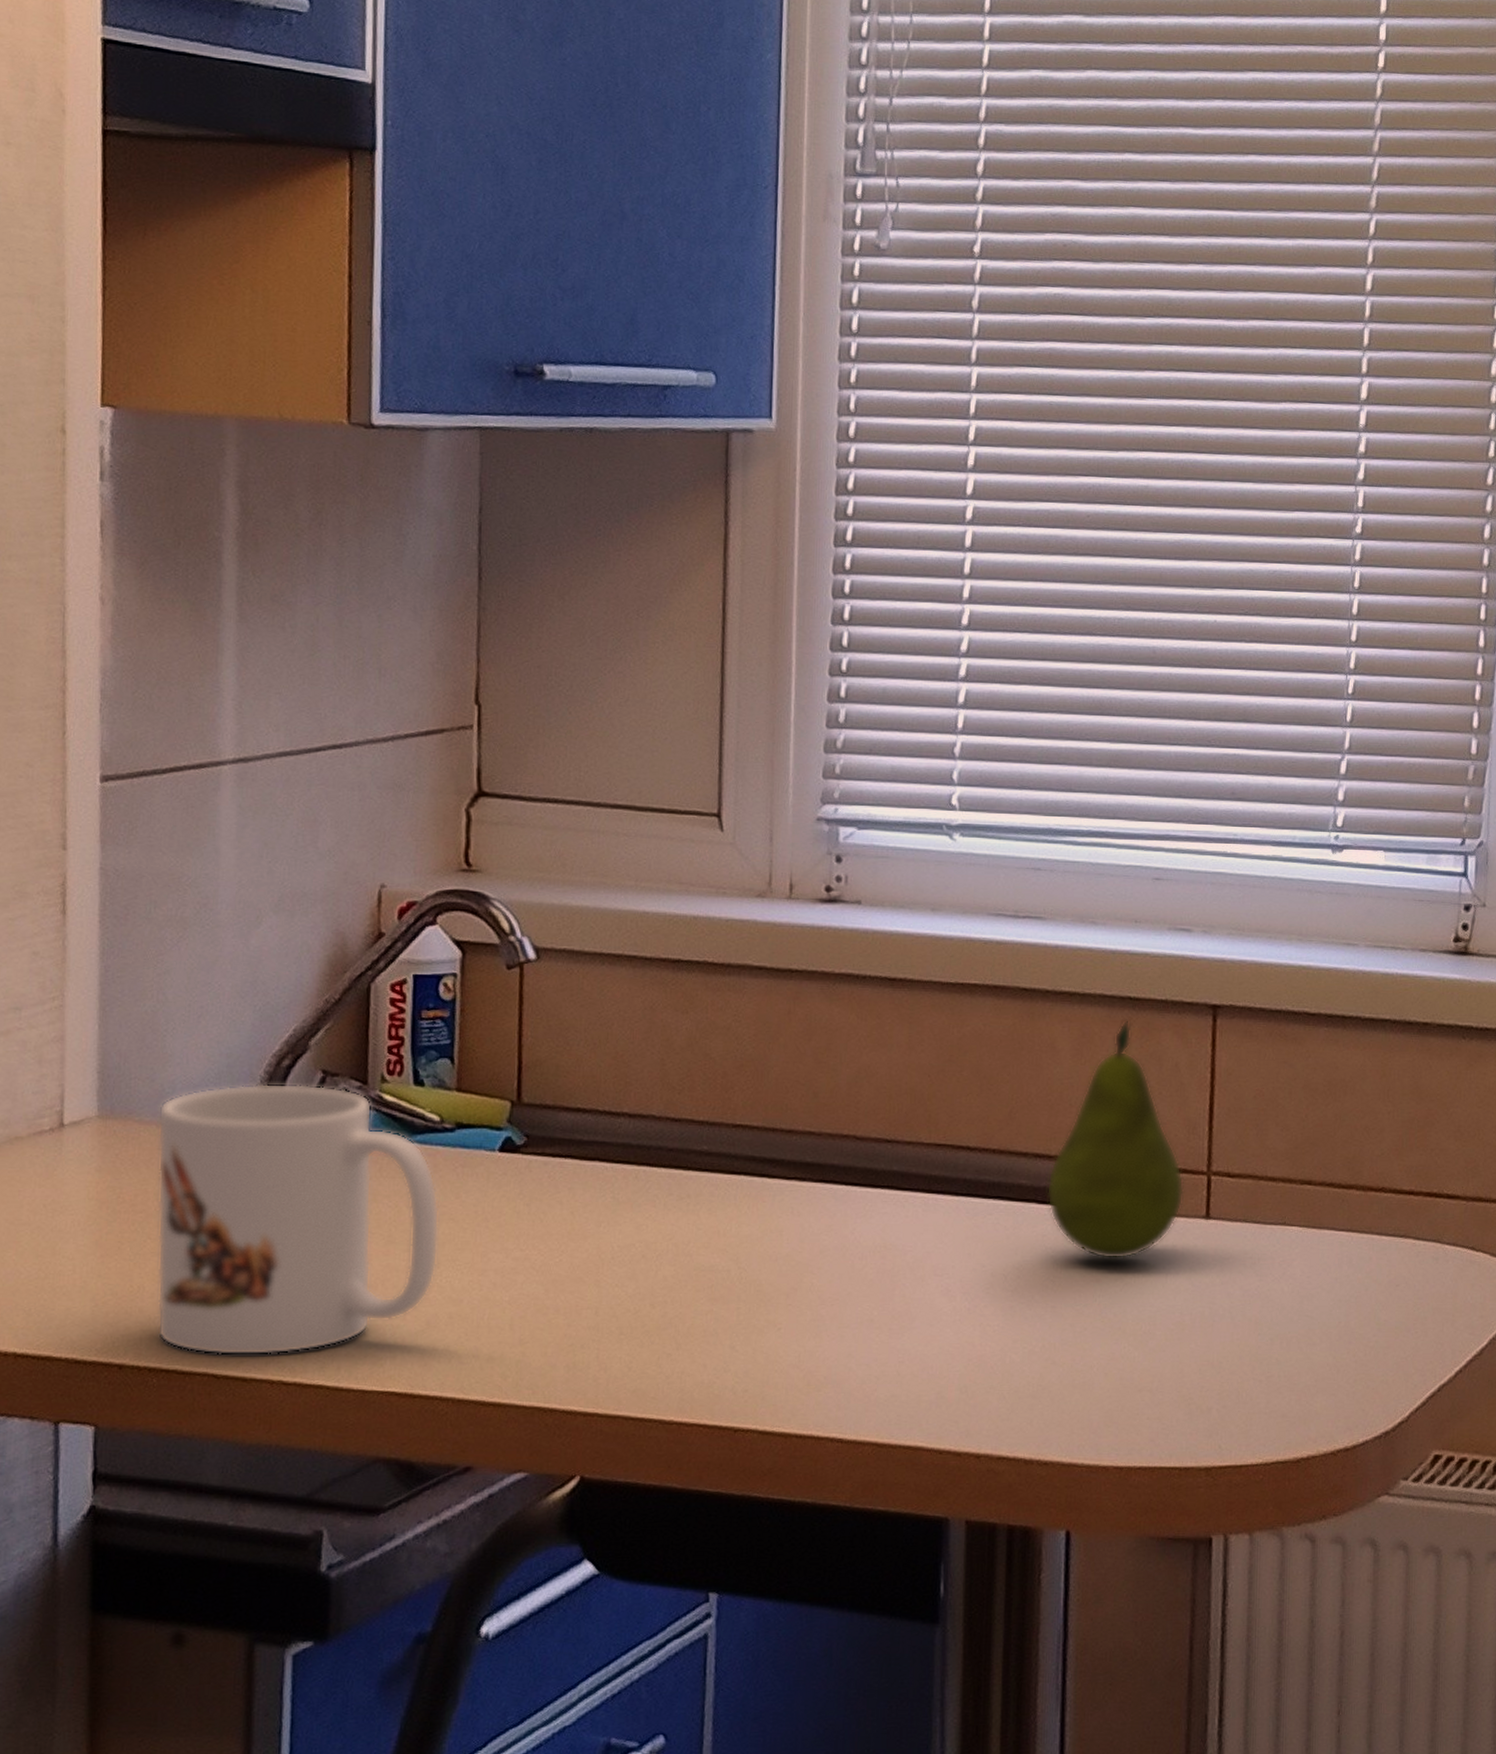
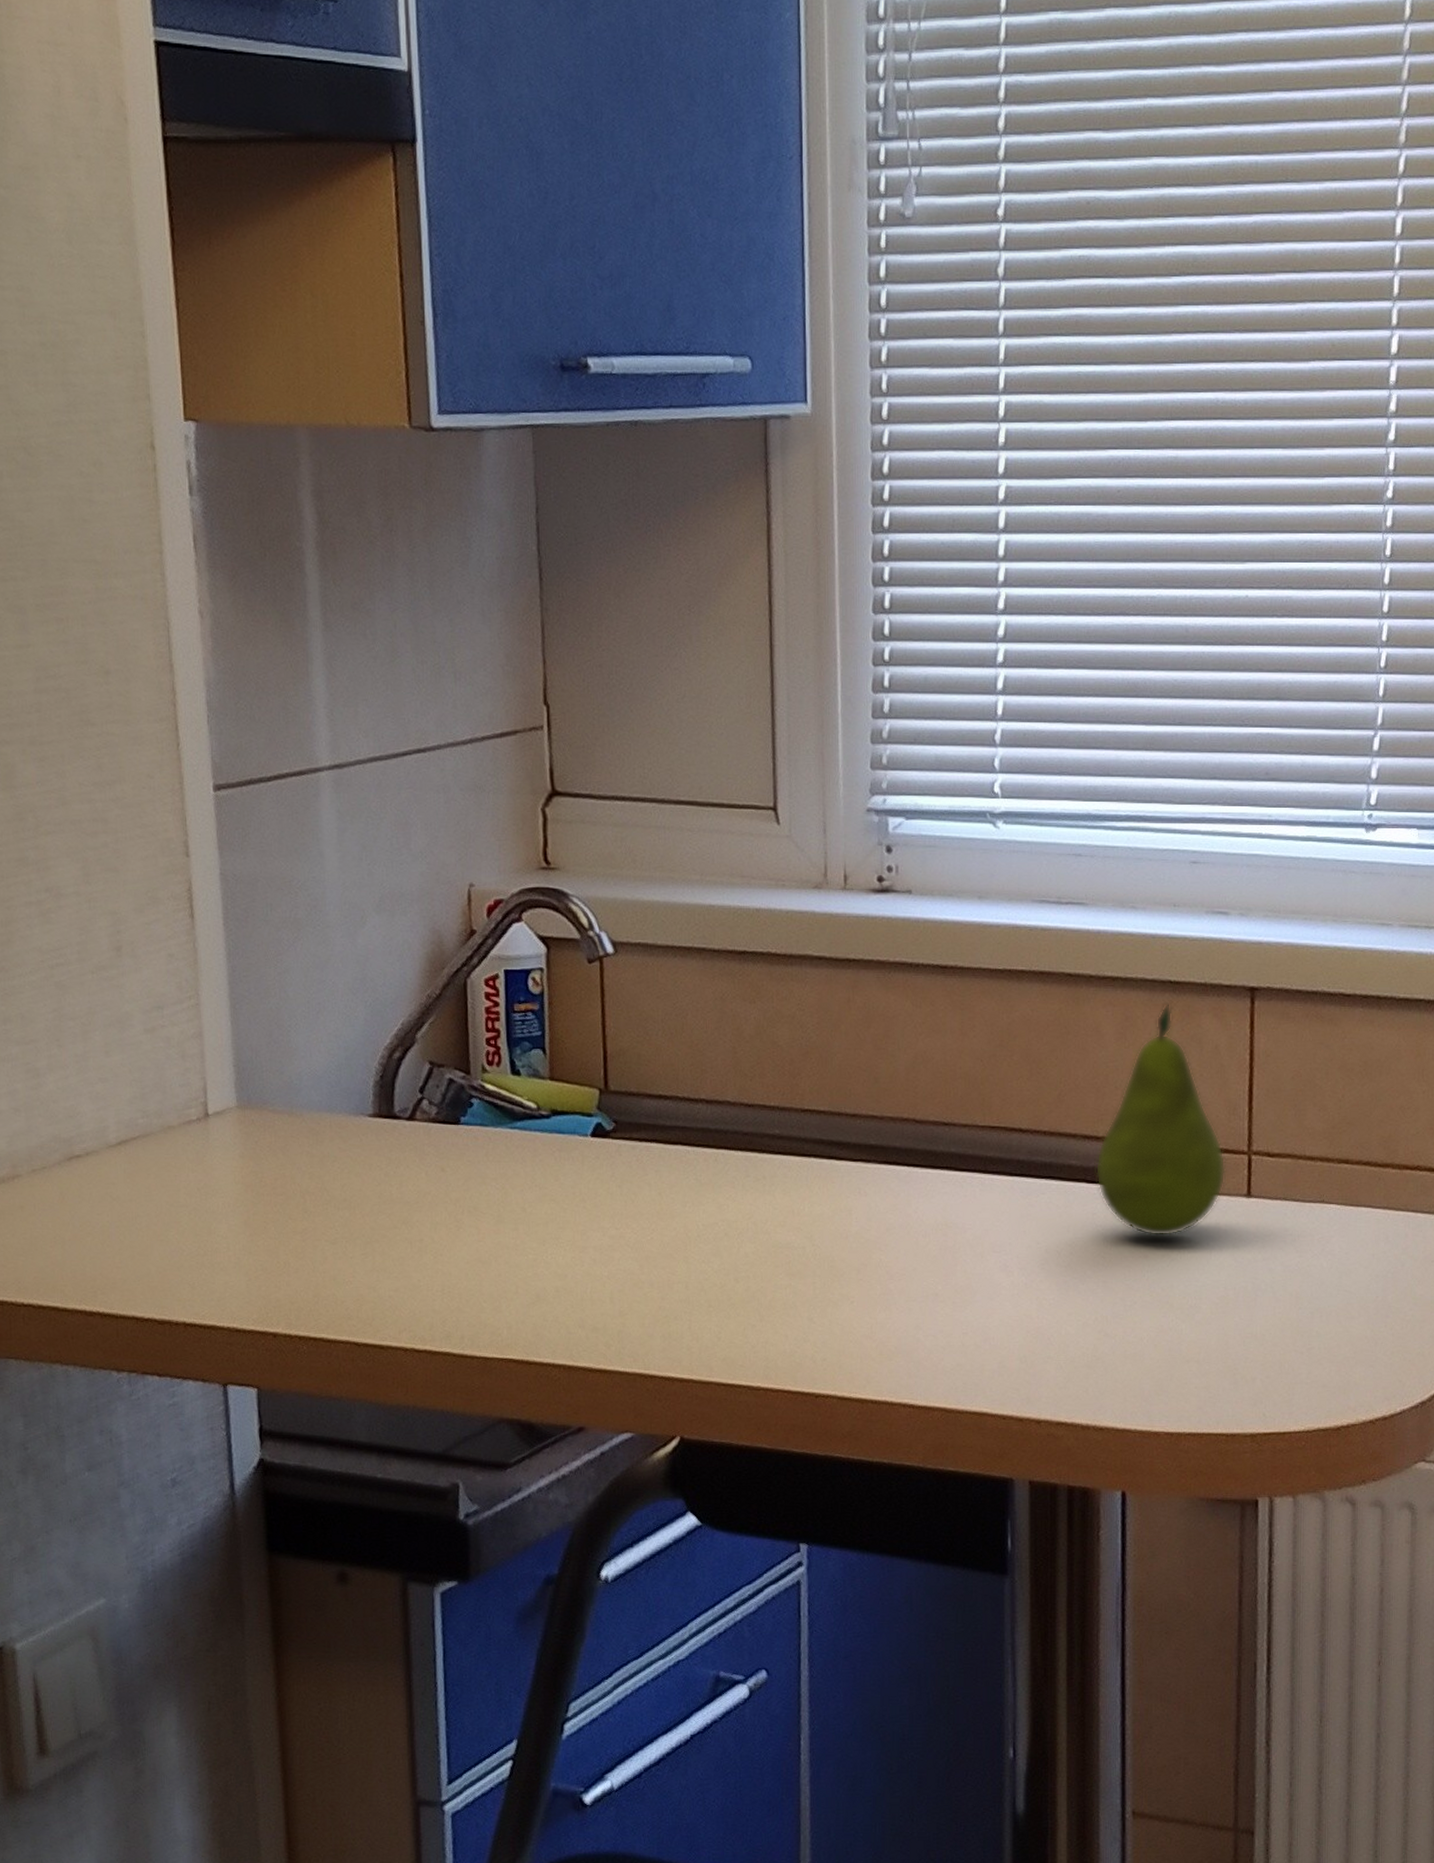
mug: present [157,1083,440,1356] -> none [289,1074,543,1325]

